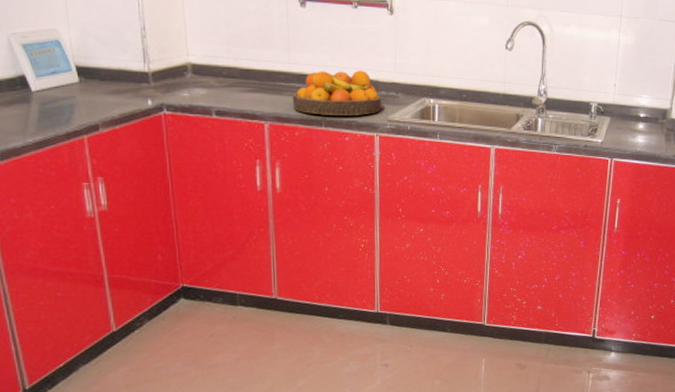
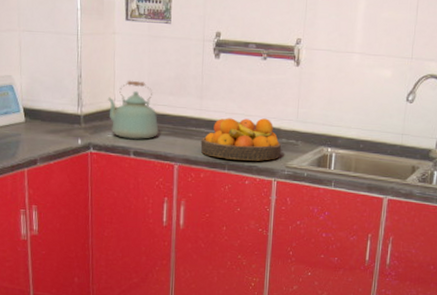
kettle: none [180,32,243,98] -> present [108,80,159,140]

